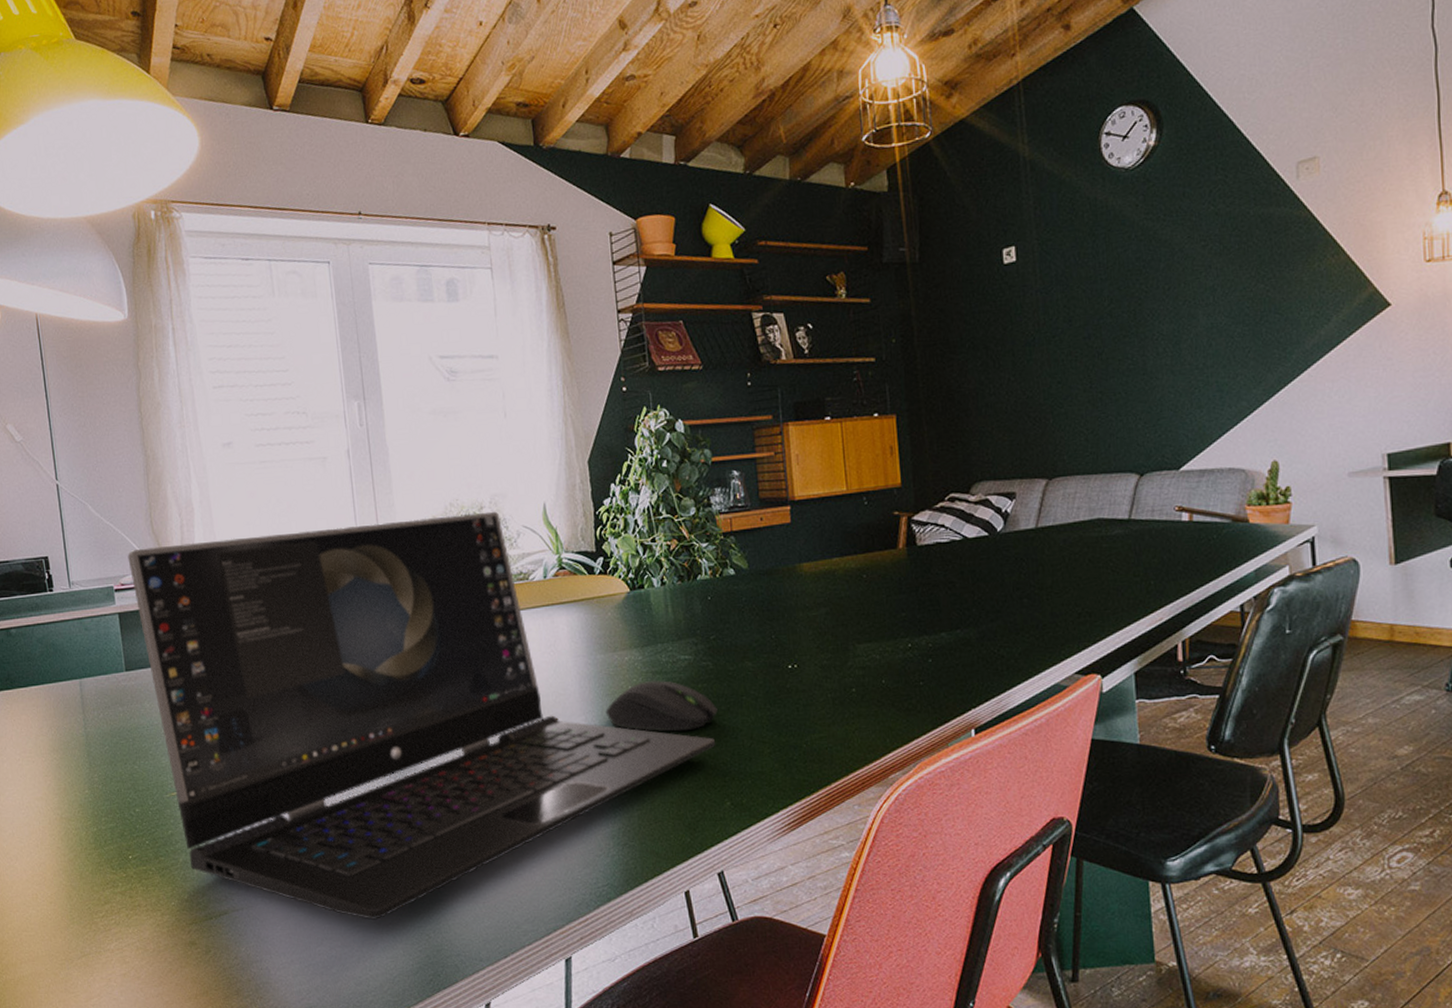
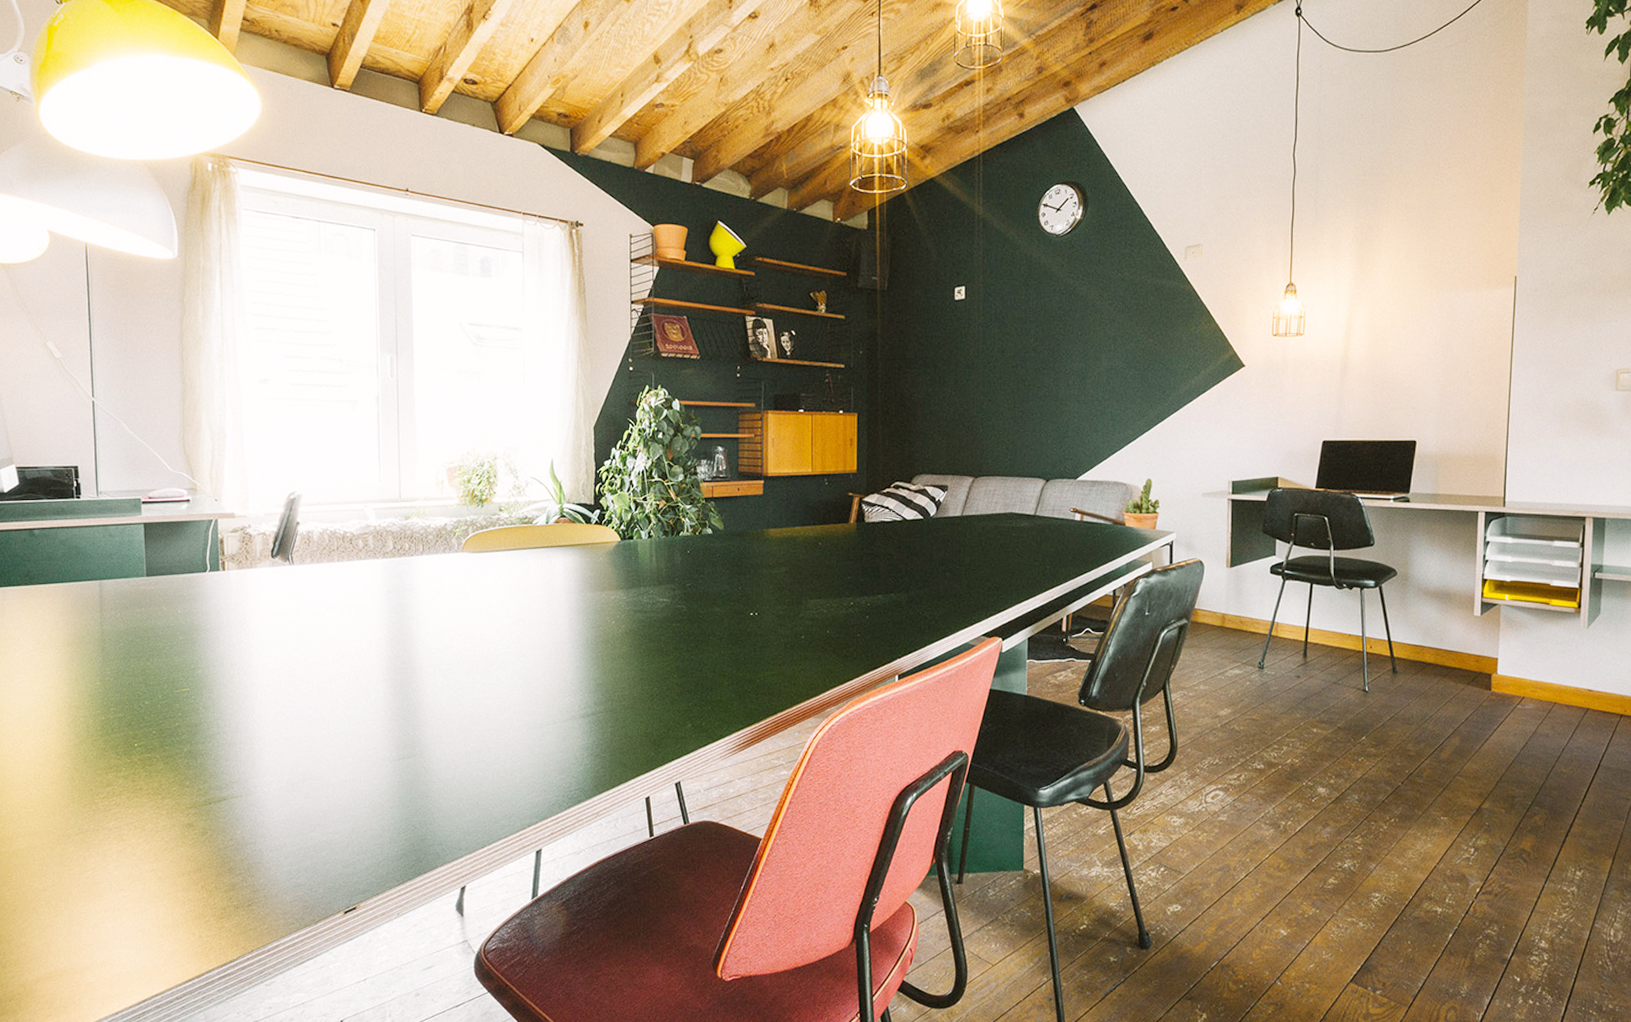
laptop: present [127,511,715,920] -> none [157,462,682,811]
computer mouse: present [605,680,718,732] -> none [590,617,687,662]

